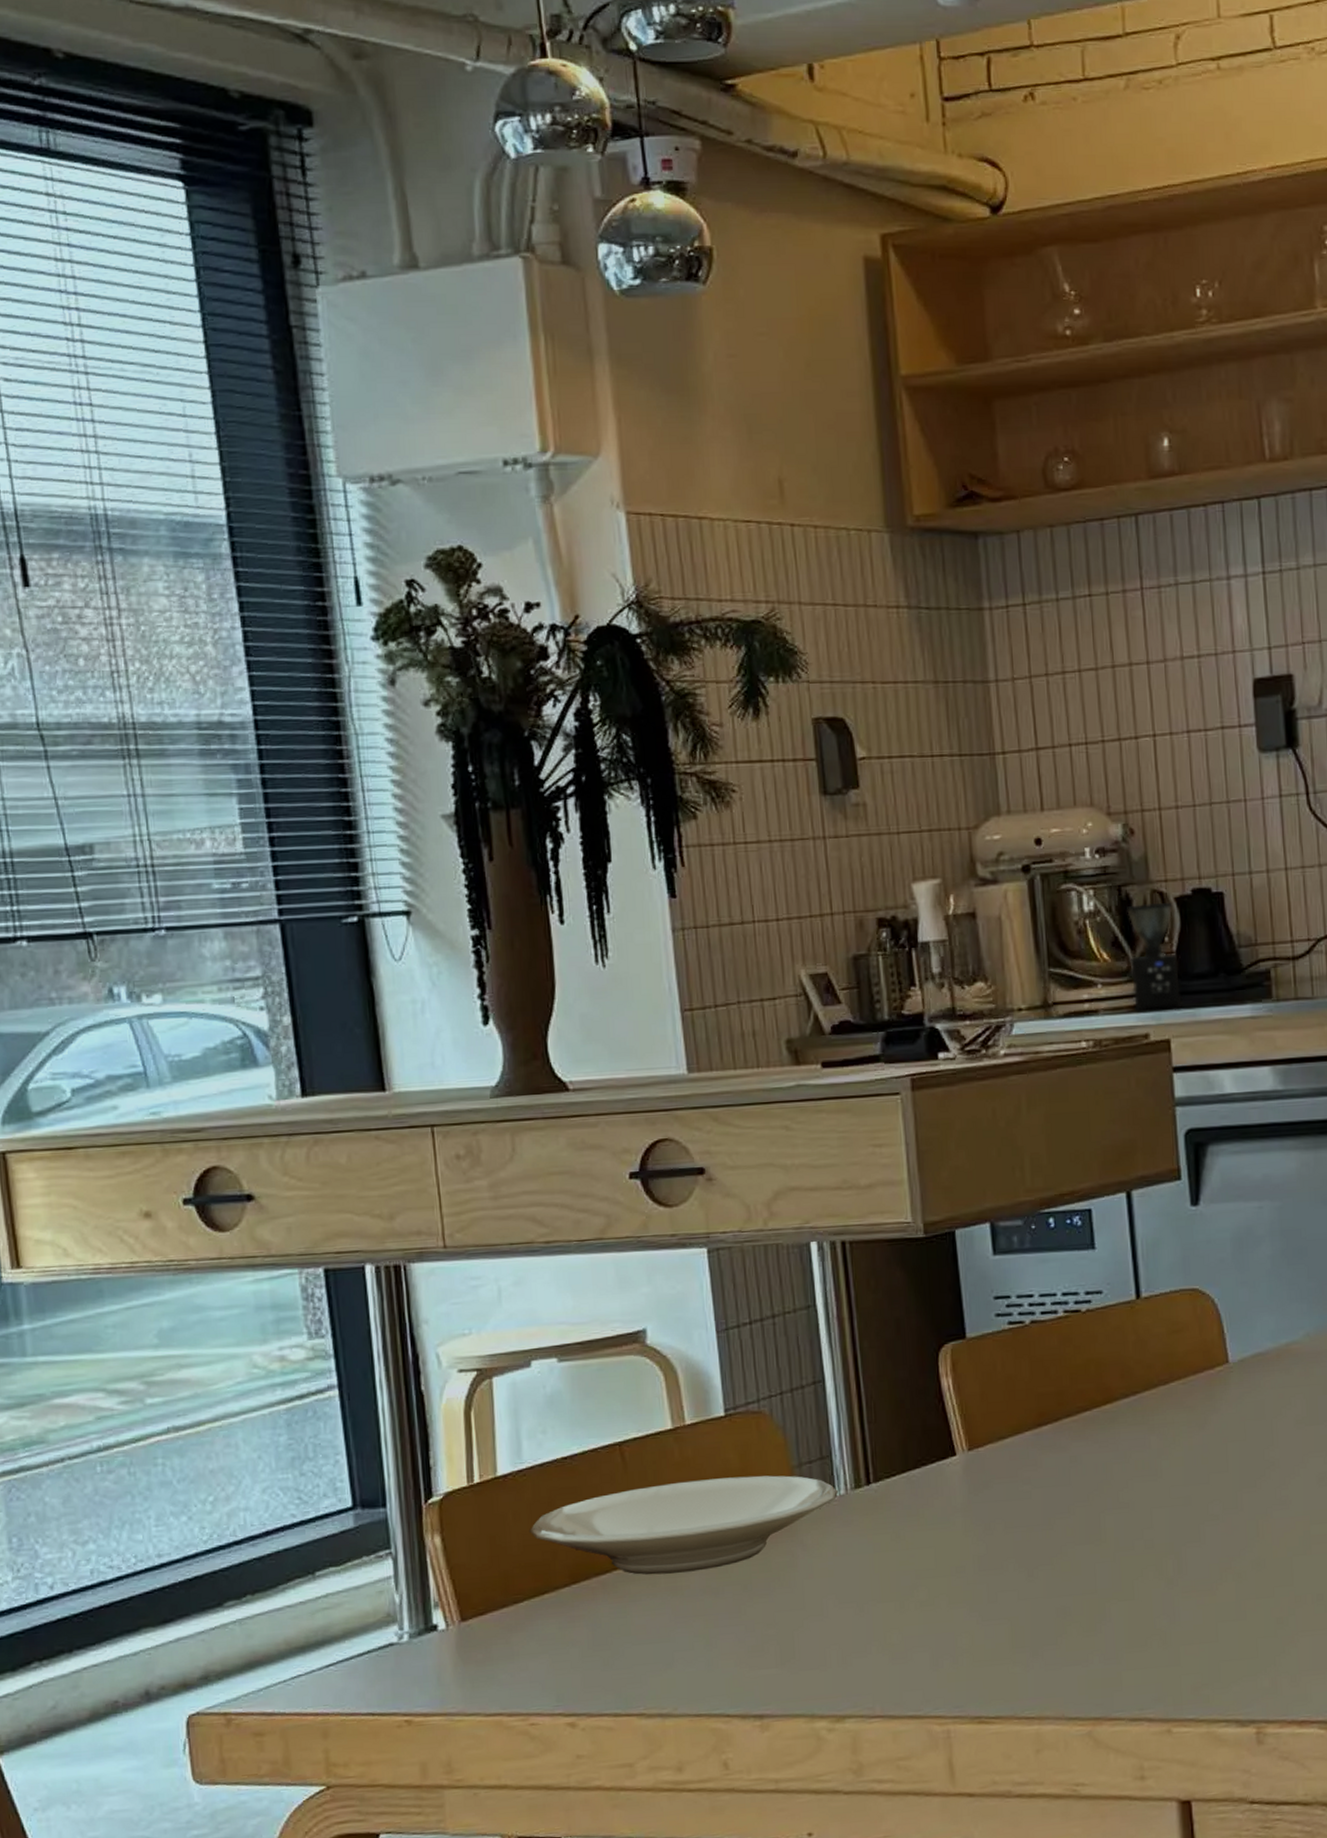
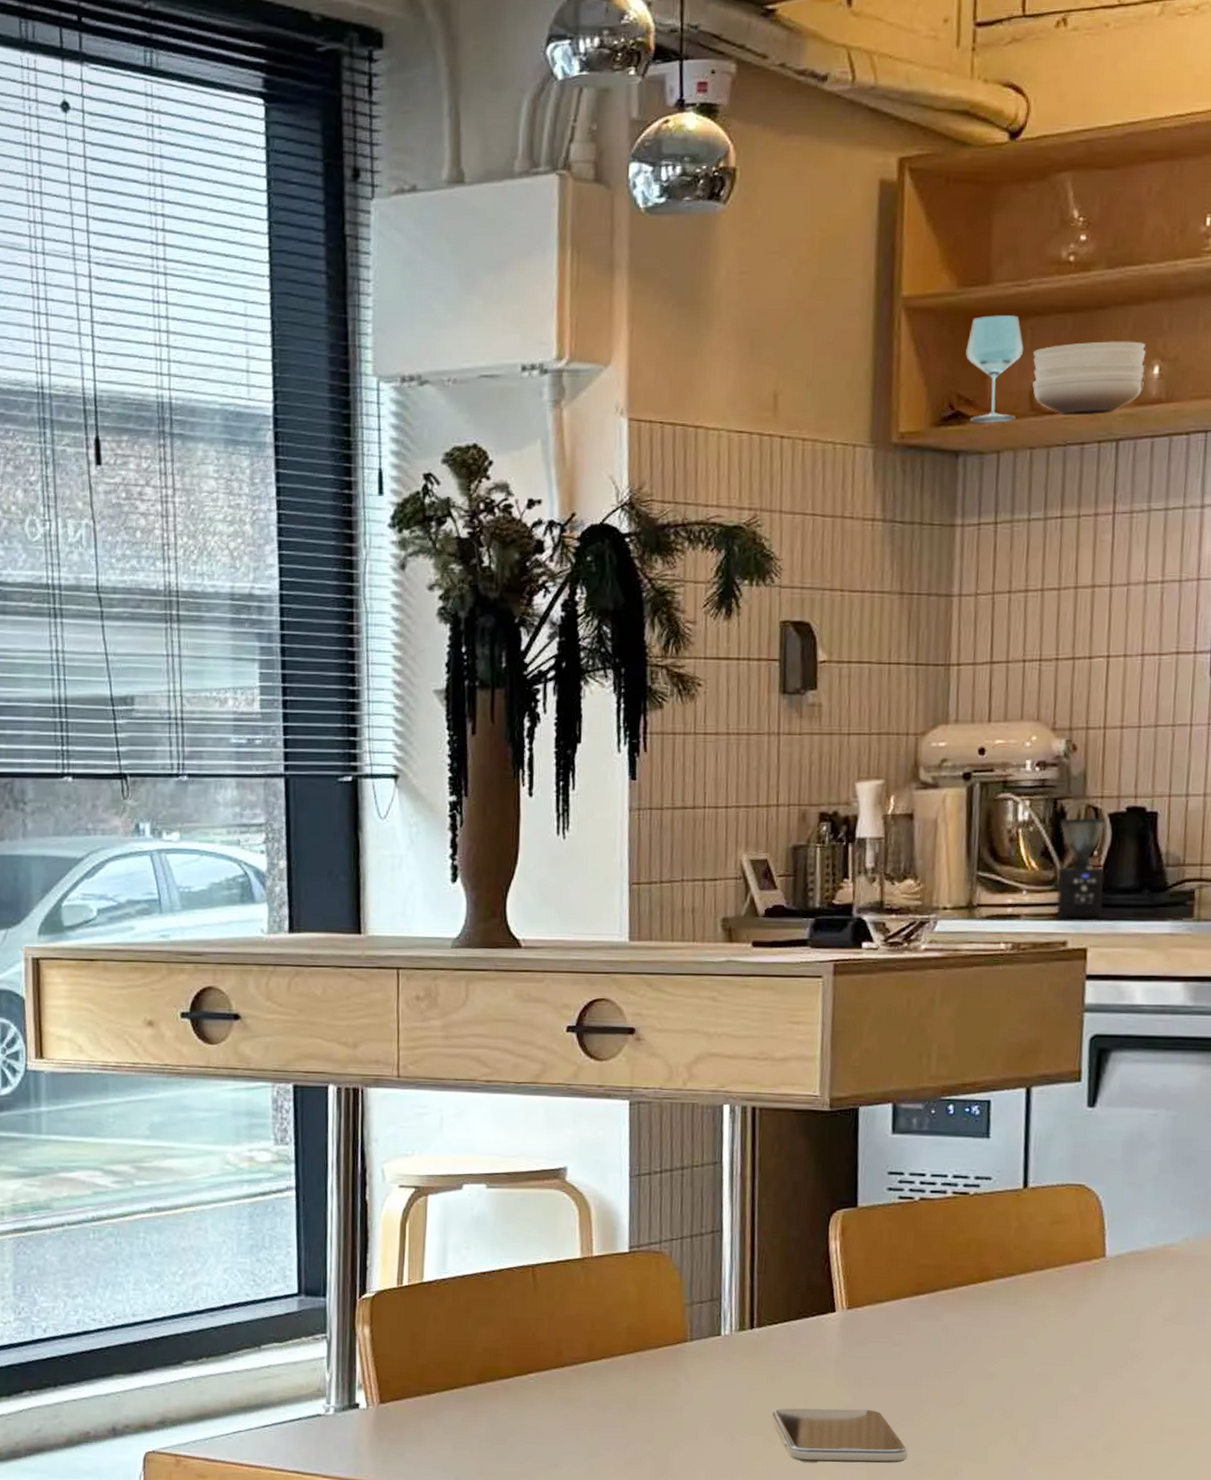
saucer: present [528,1475,839,1575] -> none [445,1306,724,1386]
smartphone: none [900,1558,1051,1626] -> present [771,1408,908,1463]
wine glass: none [972,391,1031,503] -> present [966,315,1024,423]
bowl: none [1040,414,1156,492] -> present [1032,341,1146,416]

